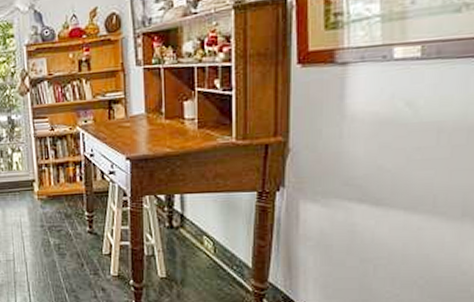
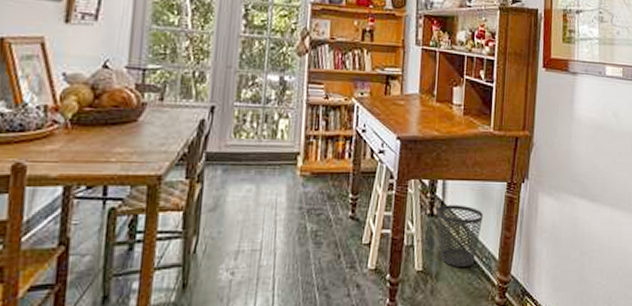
wastebasket: none [176,216,230,274] -> present [436,205,483,267]

